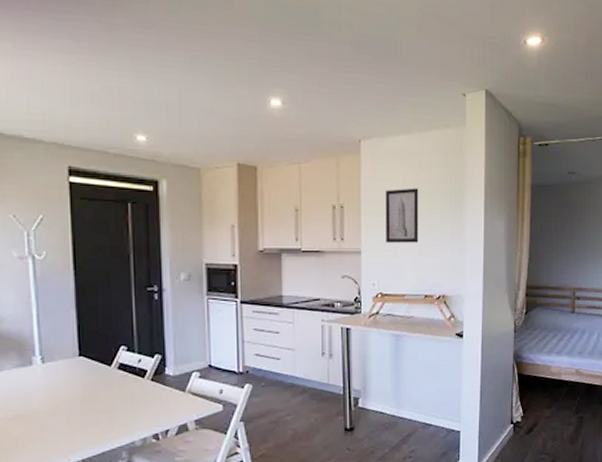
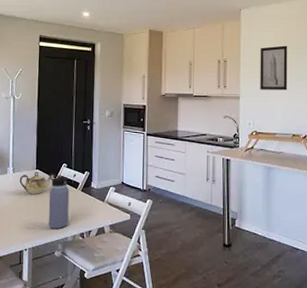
teapot: none [53,360,110,390] -> present [19,172,55,194]
water bottle: none [99,358,135,433] -> present [48,172,70,229]

